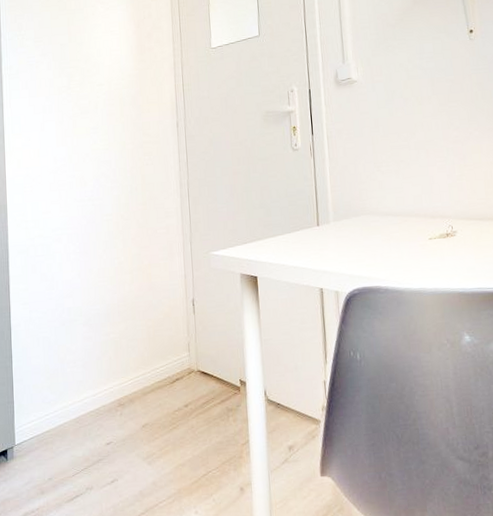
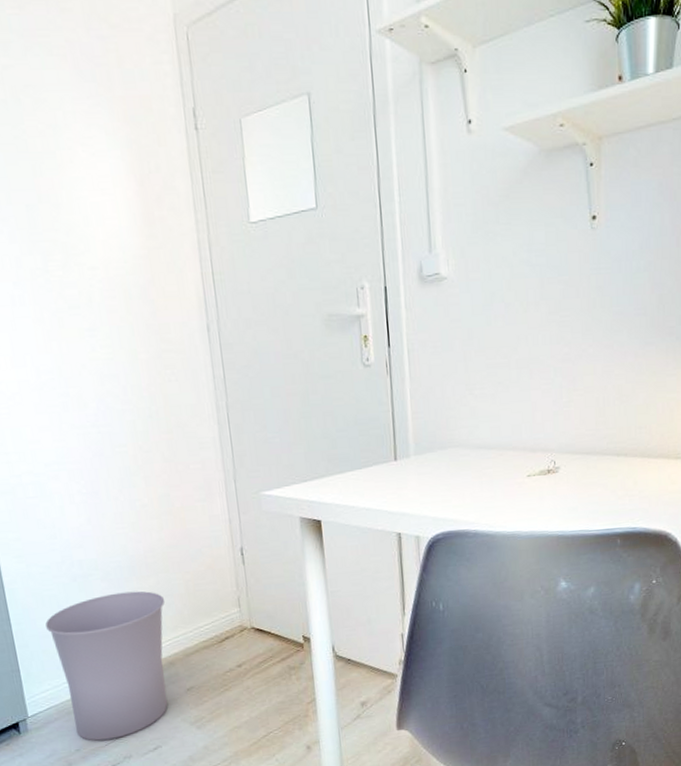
waste bin: none [38,335,130,471] -> present [45,591,168,741]

